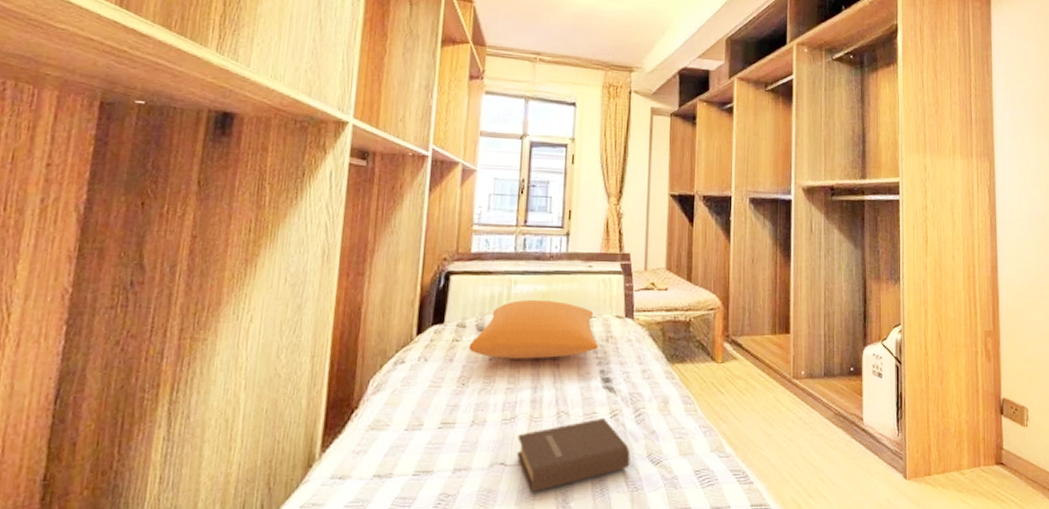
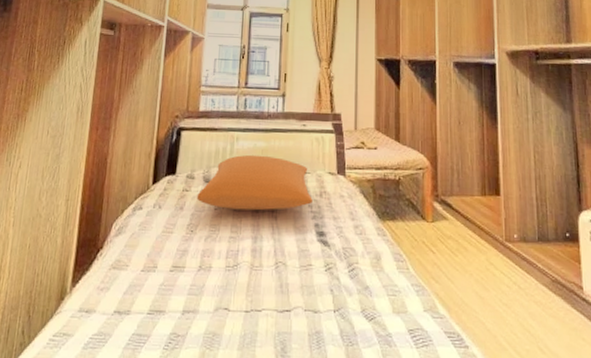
book: present [516,417,631,493] -> none [238,269,345,339]

